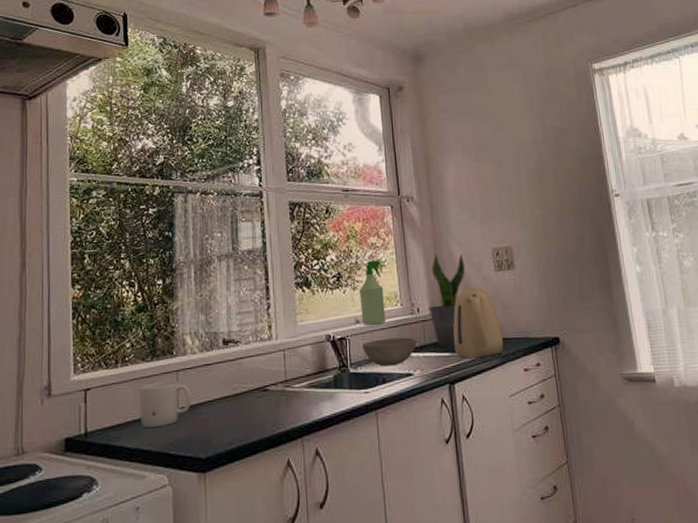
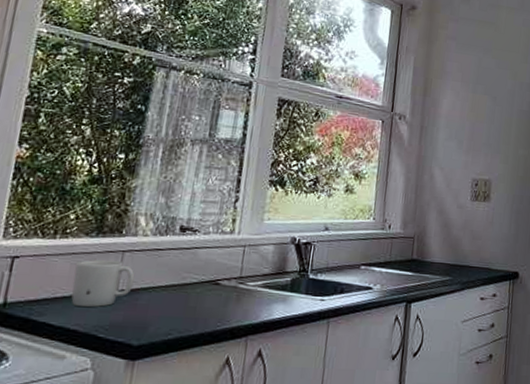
spray bottle: present [359,260,386,325] -> none [331,170,362,235]
bowl: present [363,337,417,367] -> none [327,249,382,277]
potted plant: present [428,253,466,347] -> none [400,174,444,266]
kettle: present [453,287,503,358] -> none [417,212,467,282]

